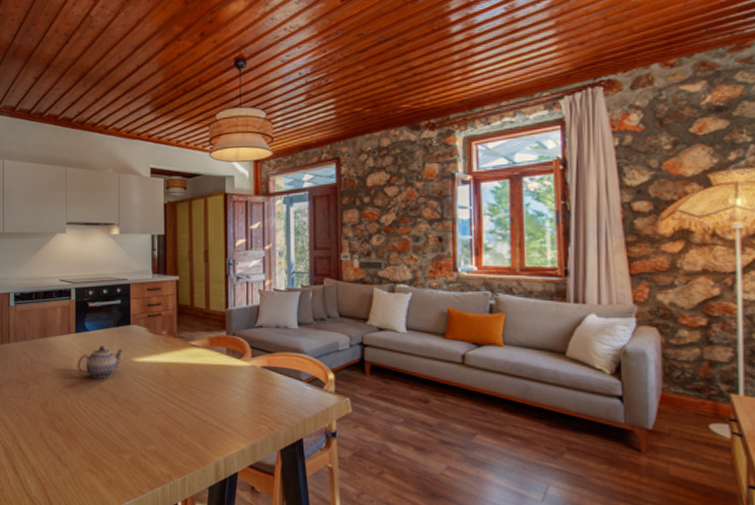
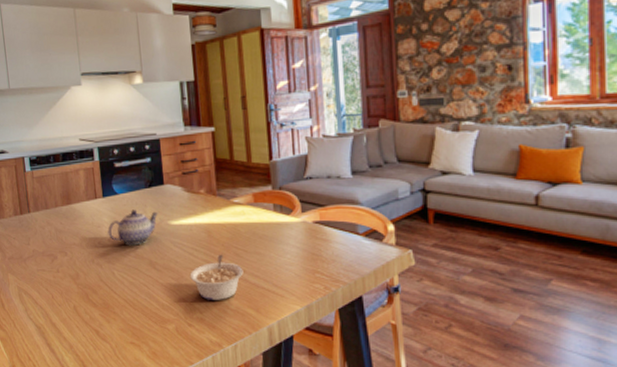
legume: none [147,391,196,435] -> present [189,254,244,300]

